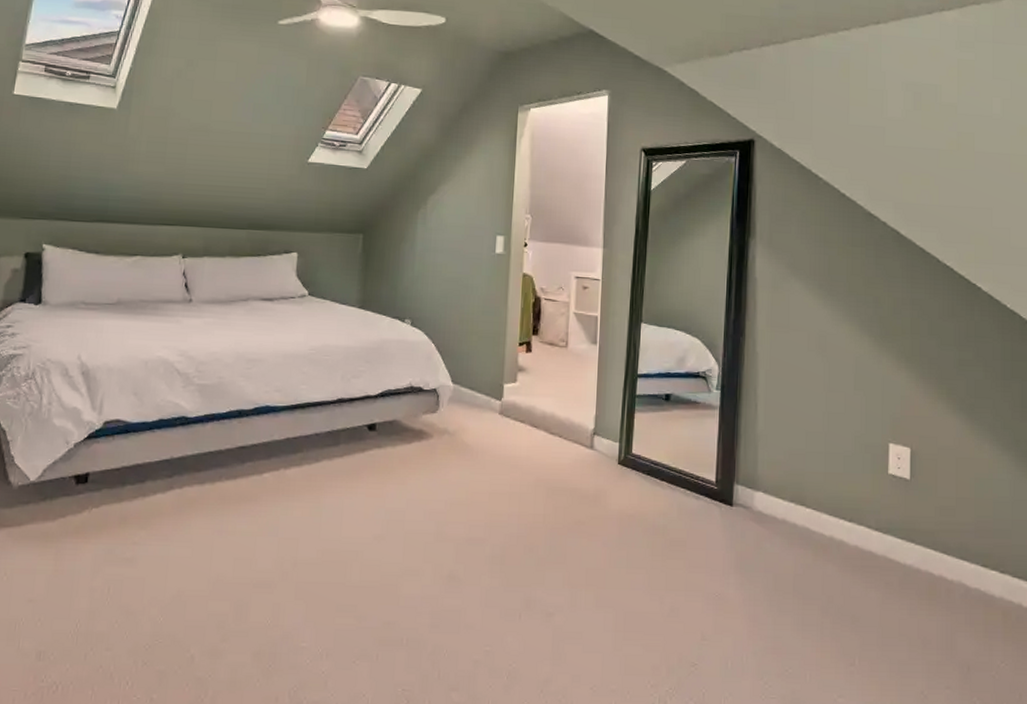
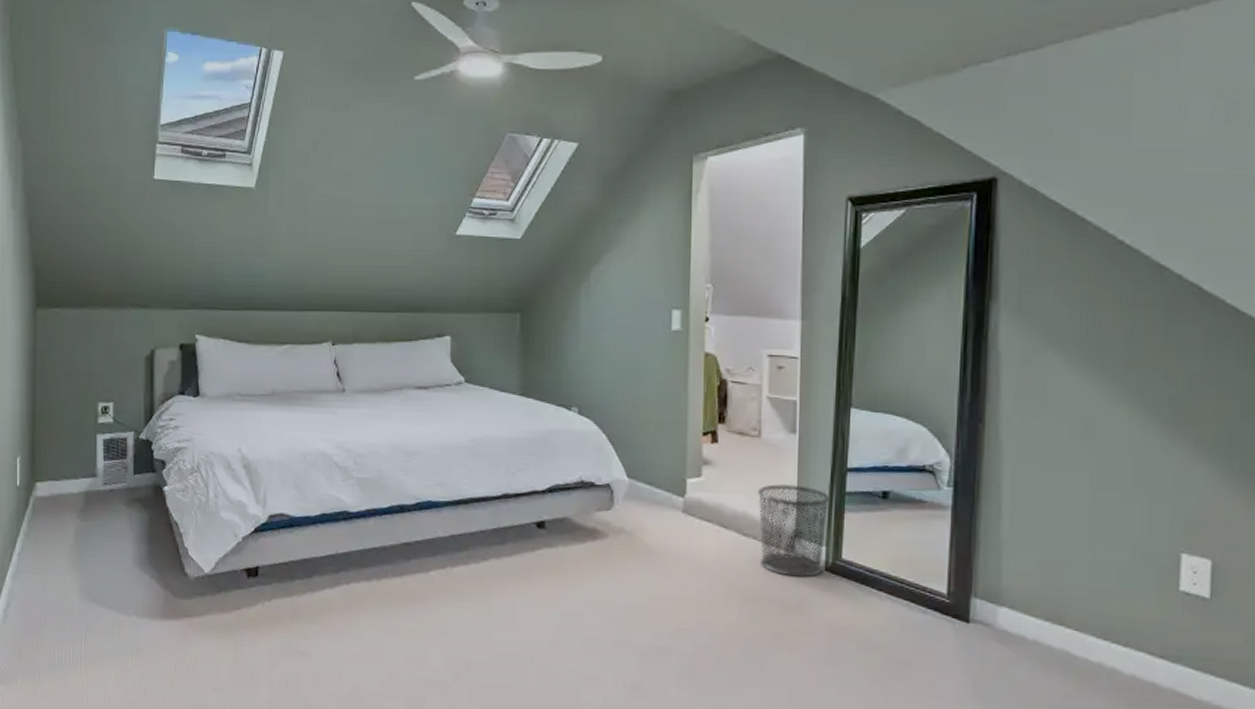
waste bin: none [564,388,624,470] -> present [758,484,831,577]

